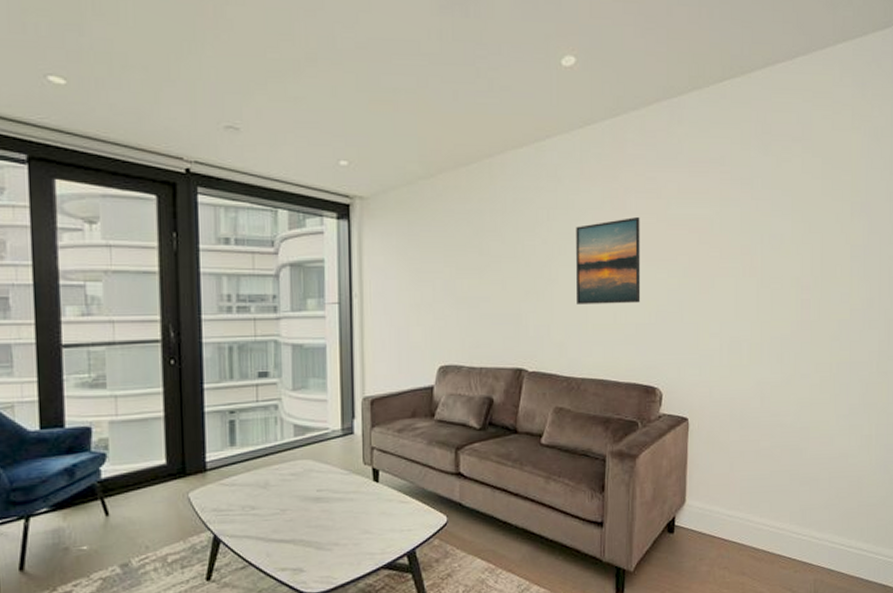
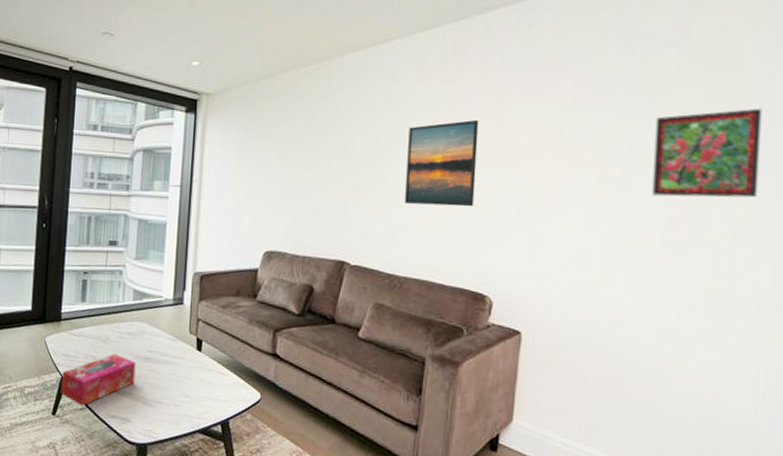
tissue box: none [214,499,305,564] -> present [61,354,136,406]
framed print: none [787,198,867,281] -> present [651,108,763,198]

